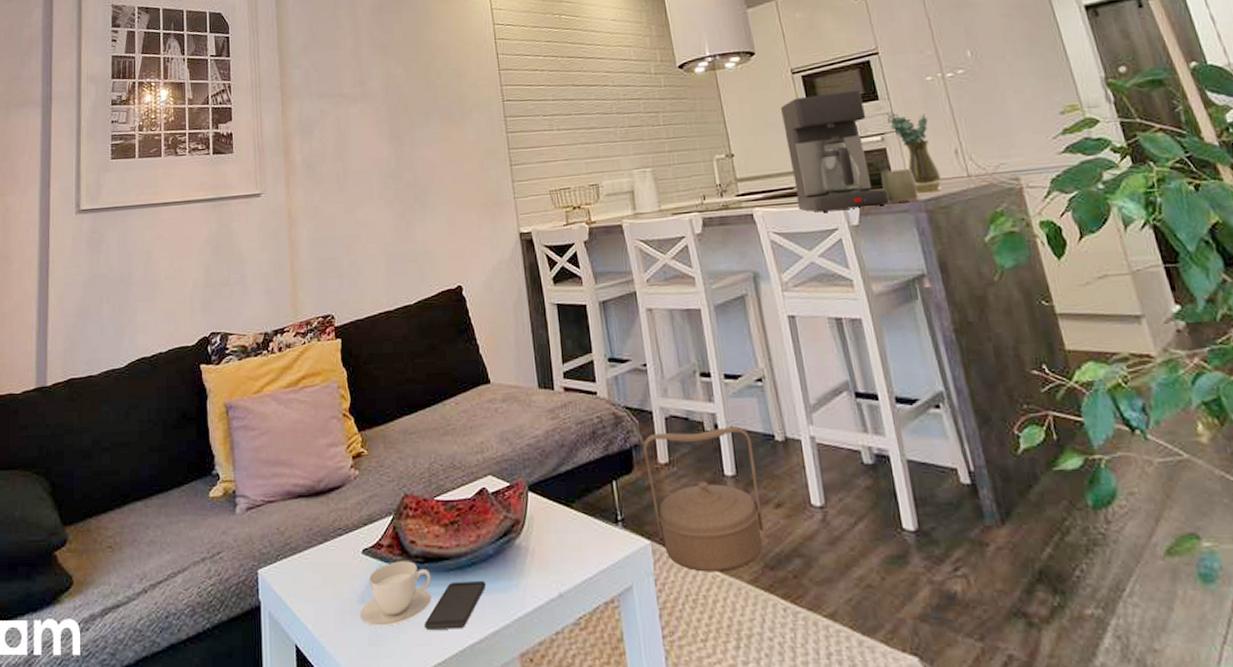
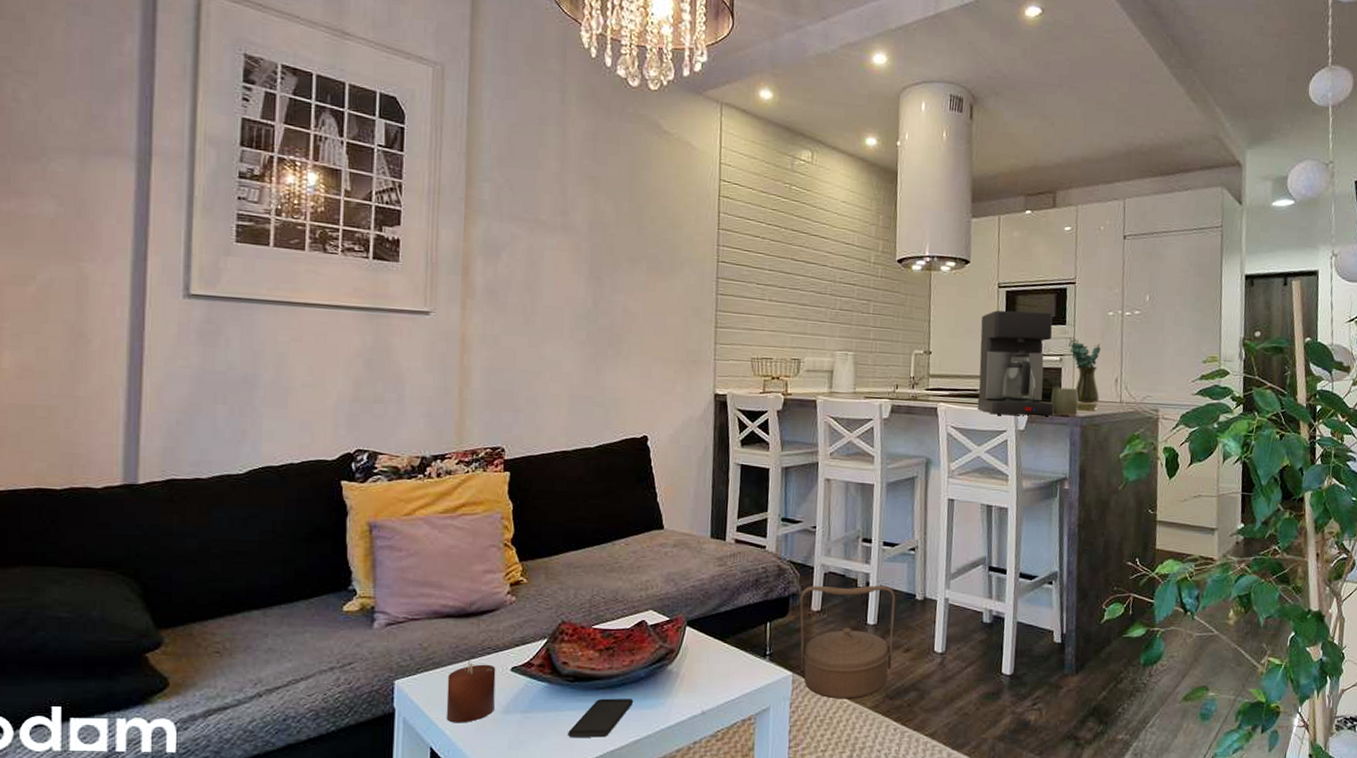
candle: none [305,543,351,616] -> present [446,660,496,723]
teacup: present [359,561,431,626] -> none [502,679,580,734]

